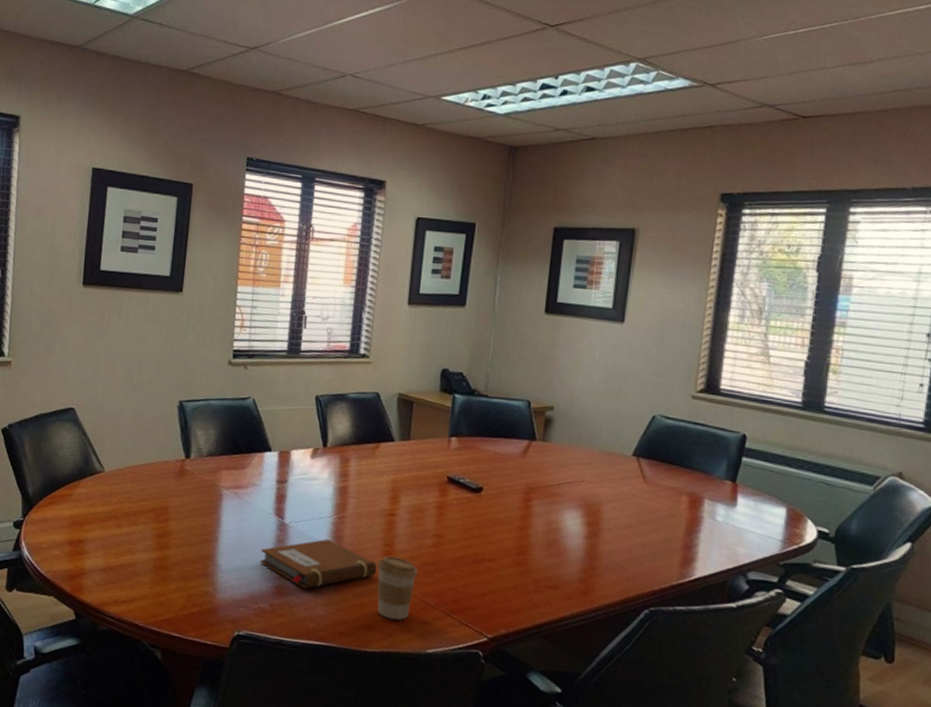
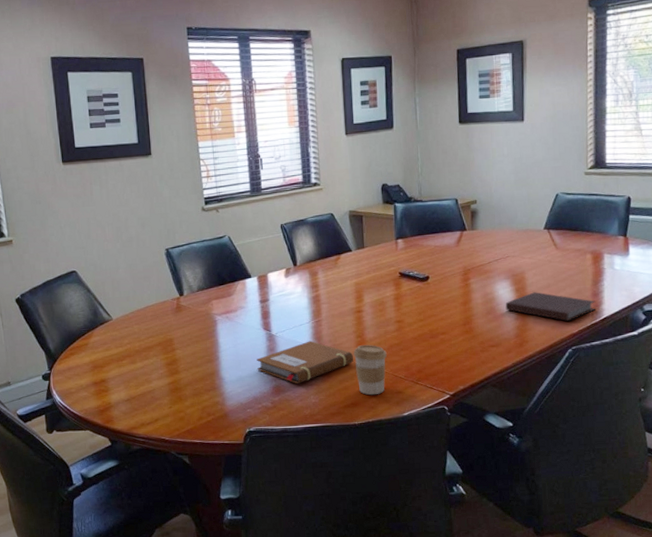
notebook: none [571,530,687,575] -> present [505,292,596,322]

